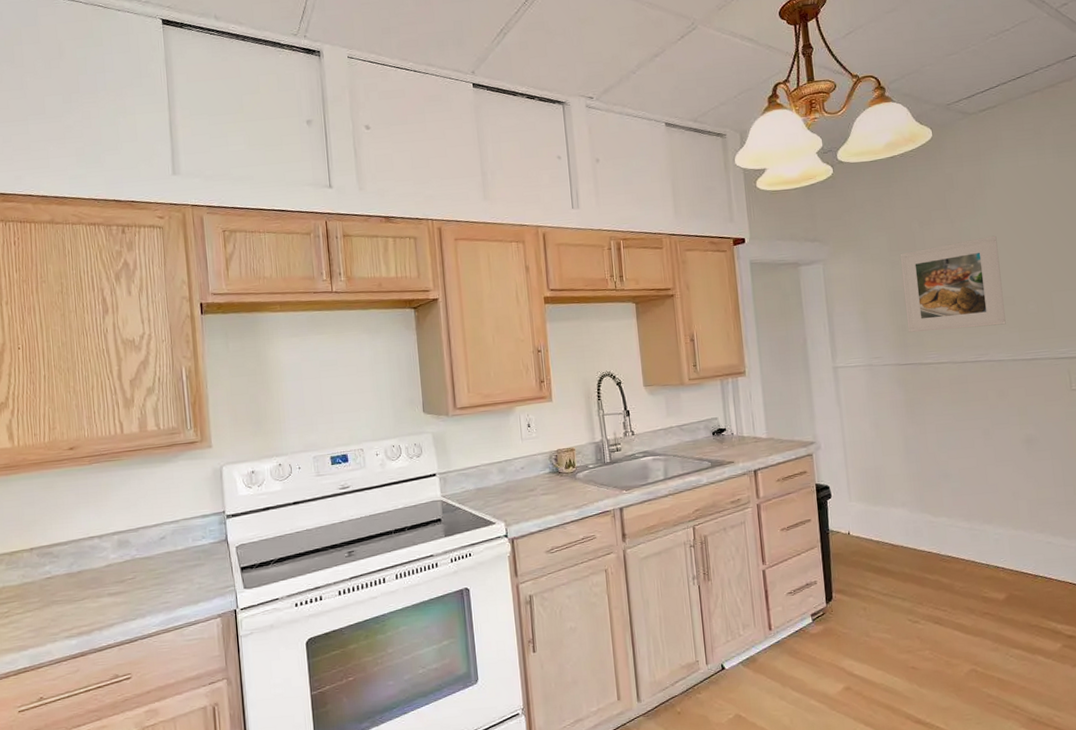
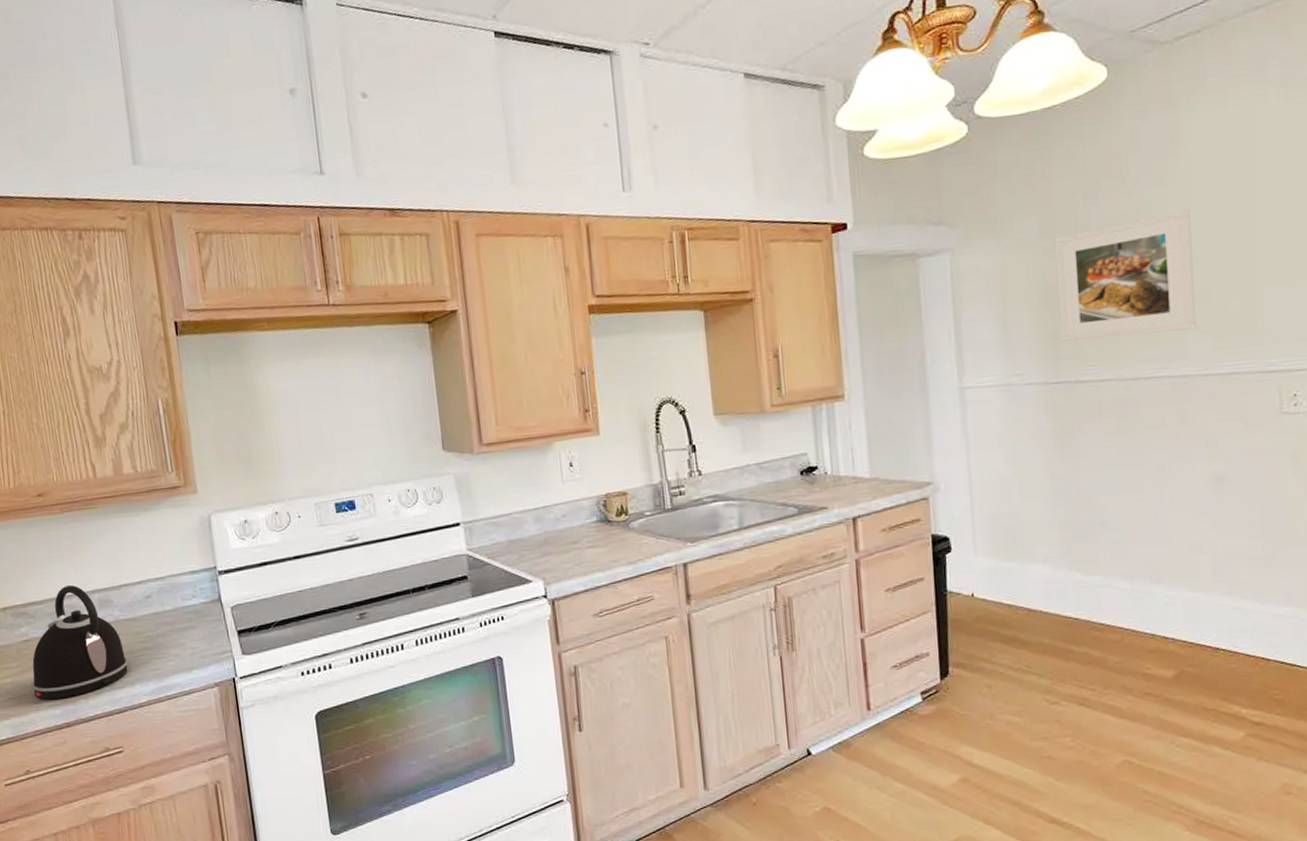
kettle: none [50,528,141,632] -> present [31,585,128,700]

